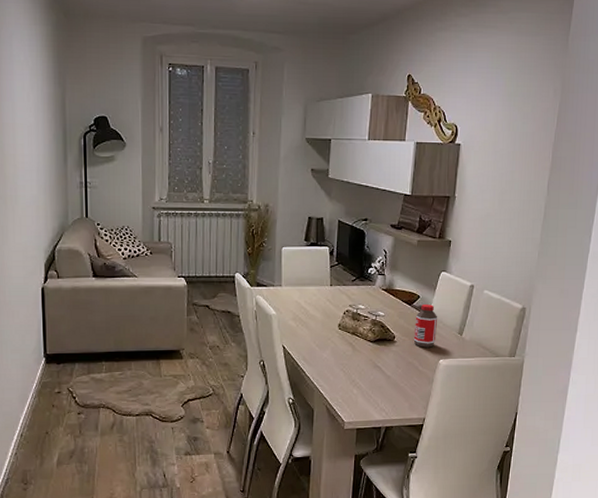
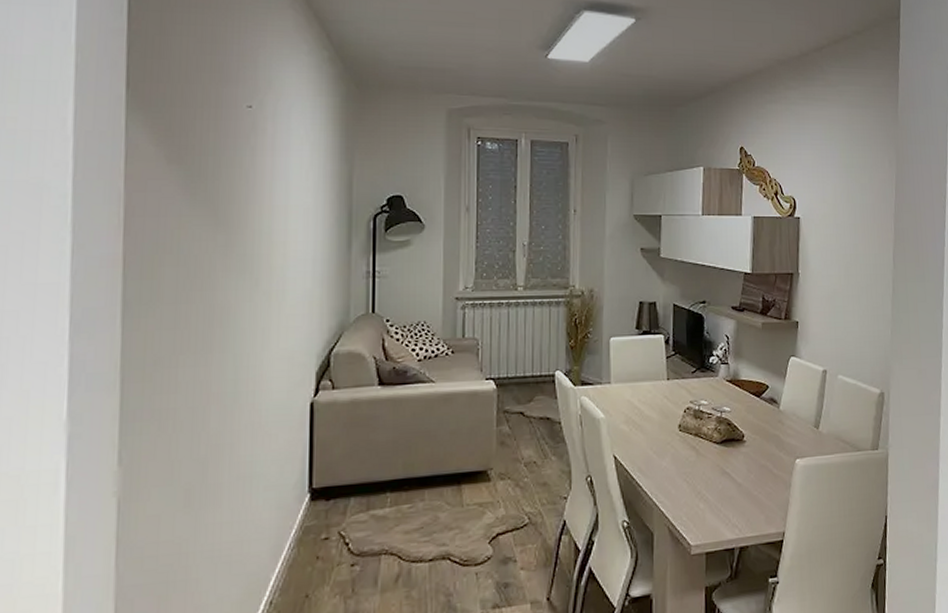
bottle: present [413,305,438,348] -> none [765,395,791,446]

